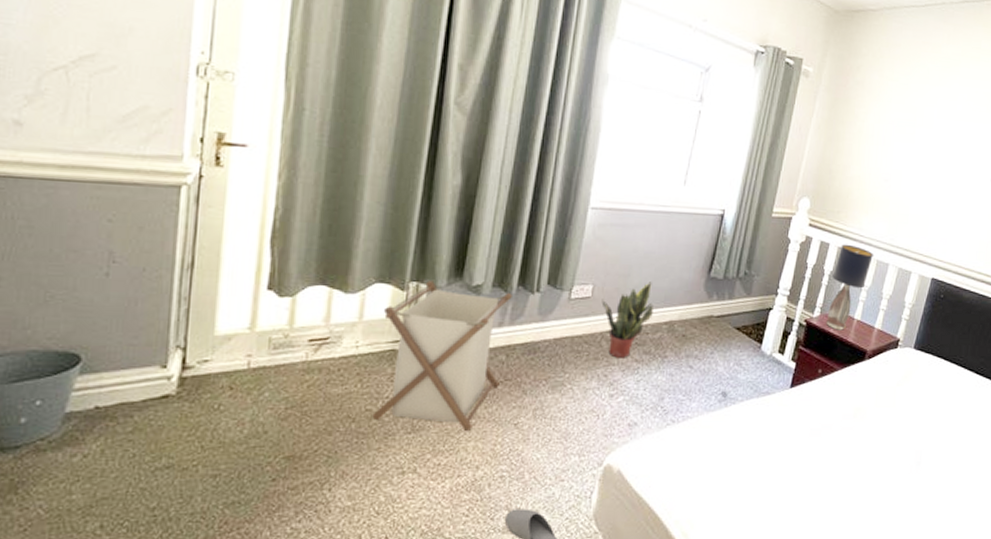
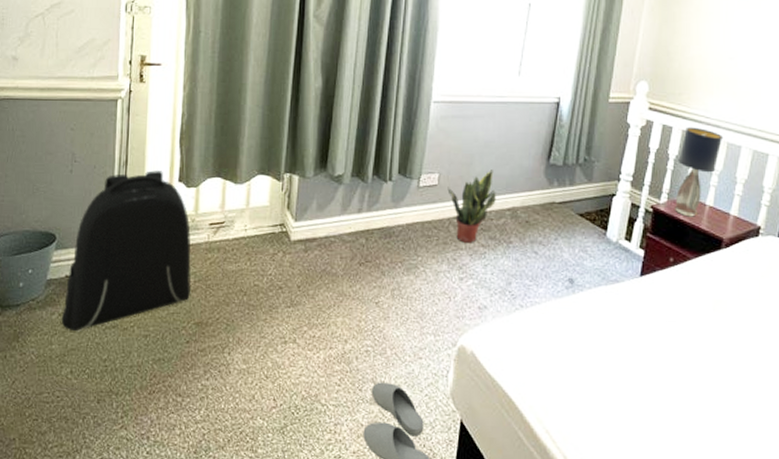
backpack: none [87,275,282,475] -> present [61,170,191,331]
laundry basket: present [372,281,512,432] -> none [259,172,368,308]

